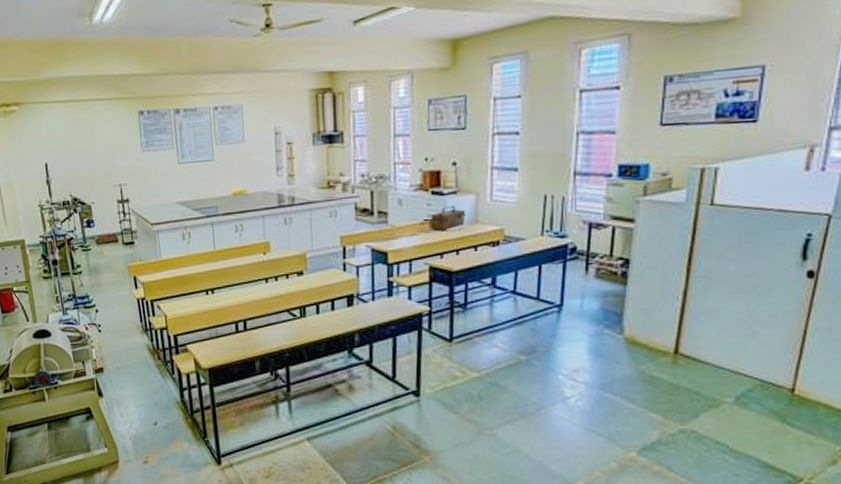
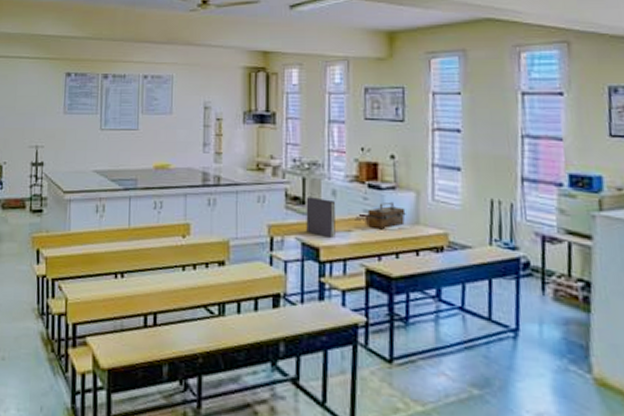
binder: none [374,207,402,242] -> present [306,197,336,238]

